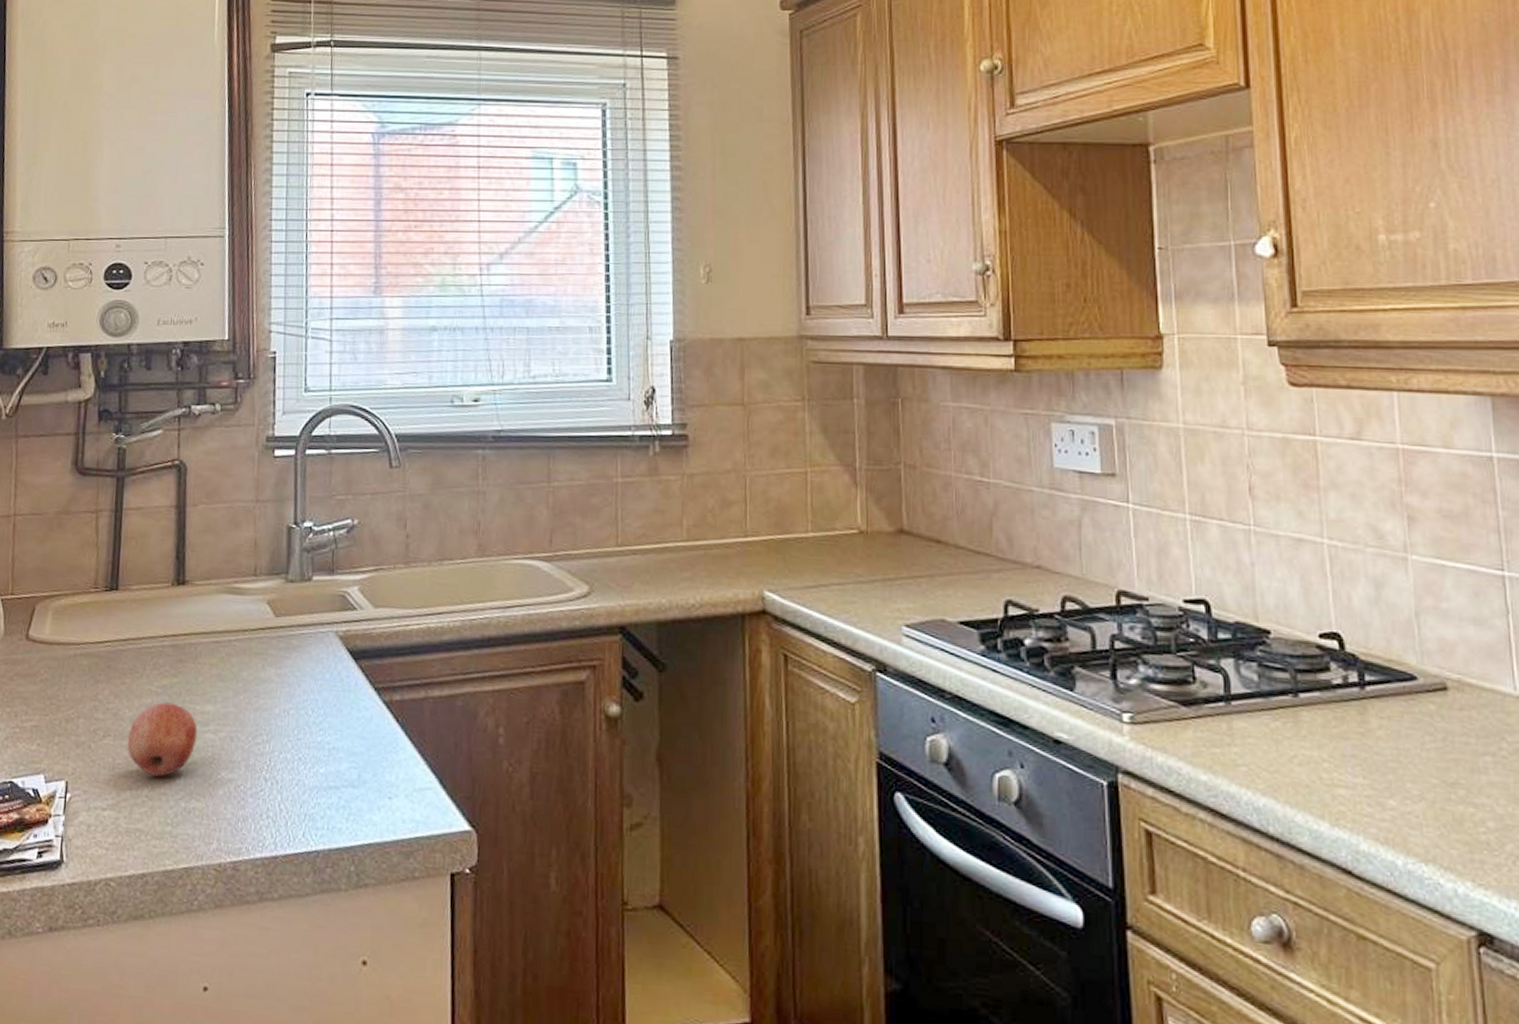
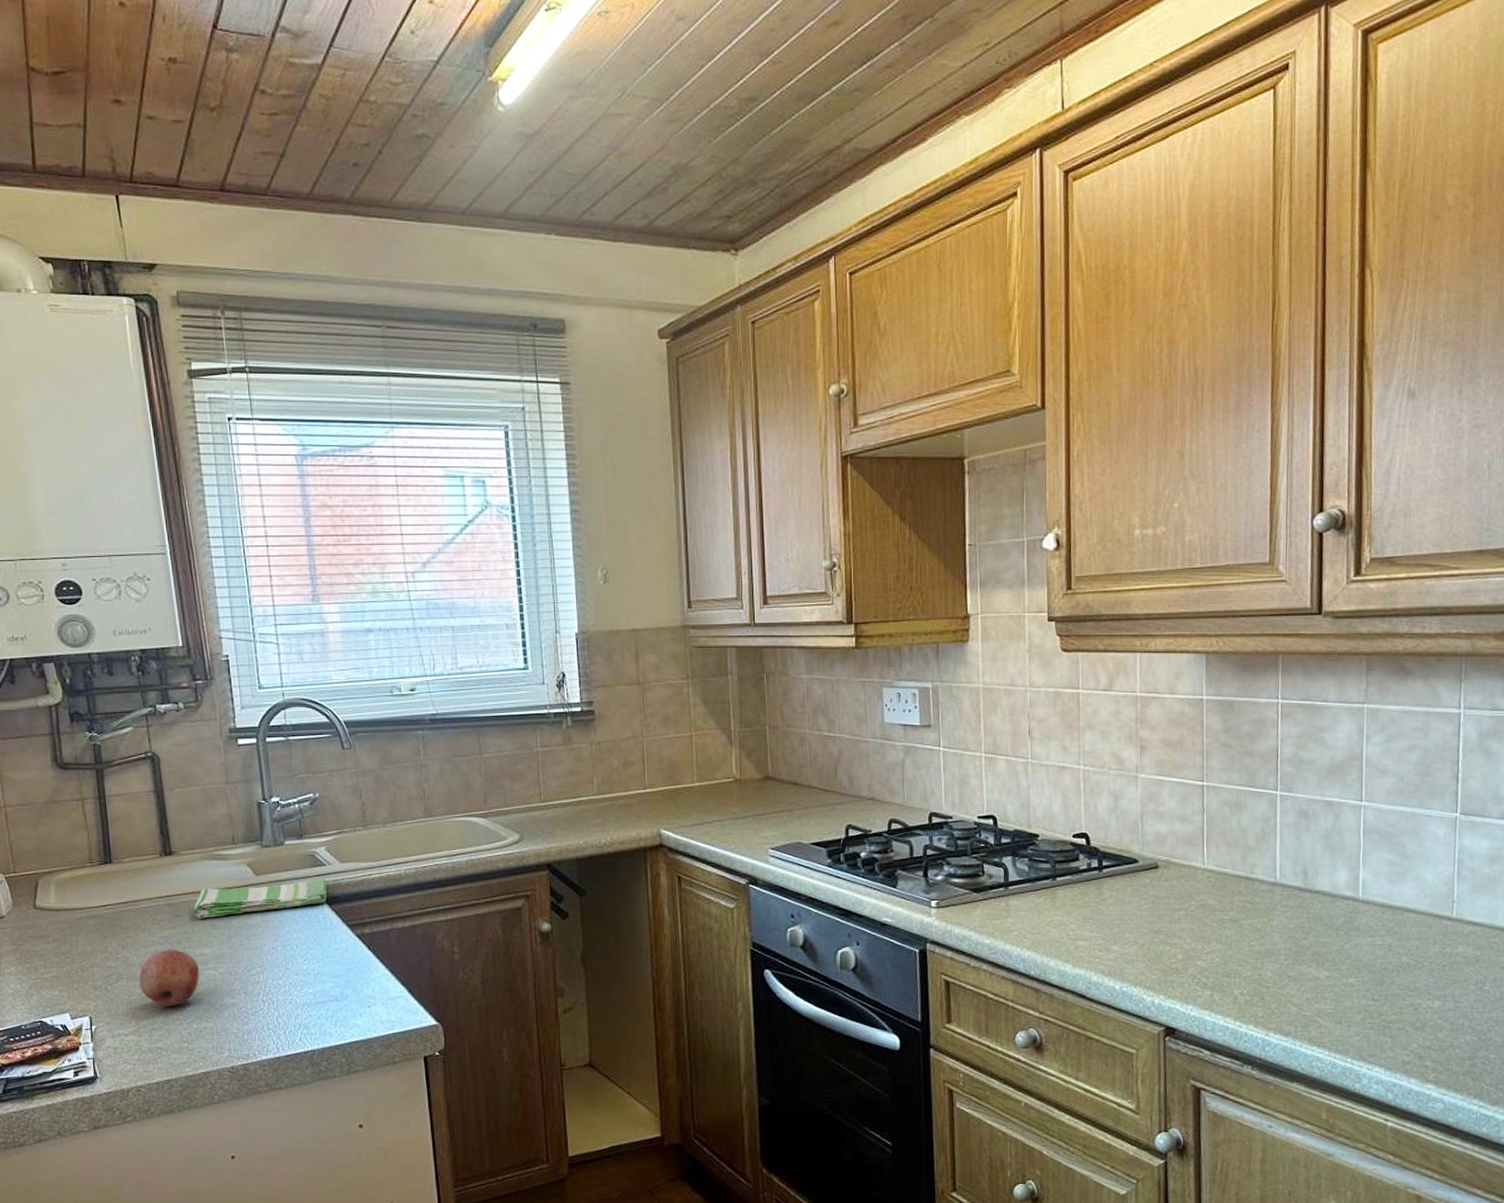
dish towel: none [200,626,355,667] -> present [194,879,327,919]

